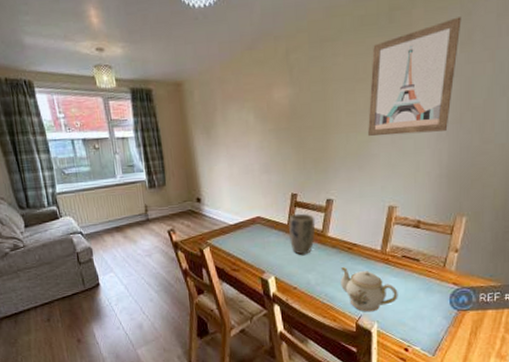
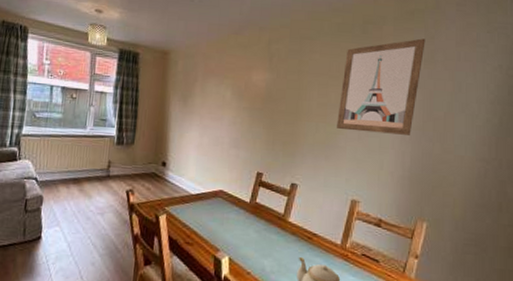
plant pot: present [289,213,316,255] -> none [249,193,278,238]

